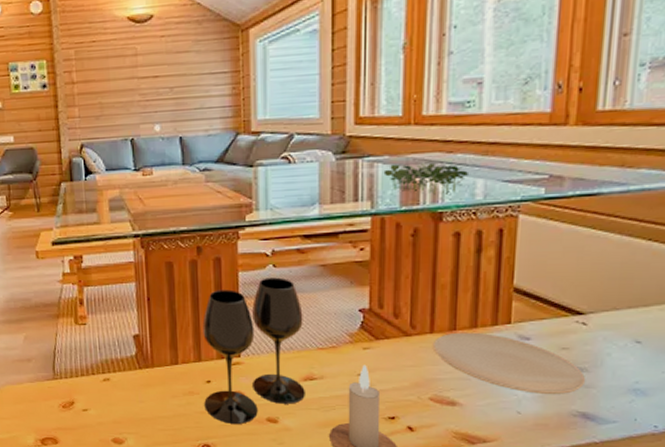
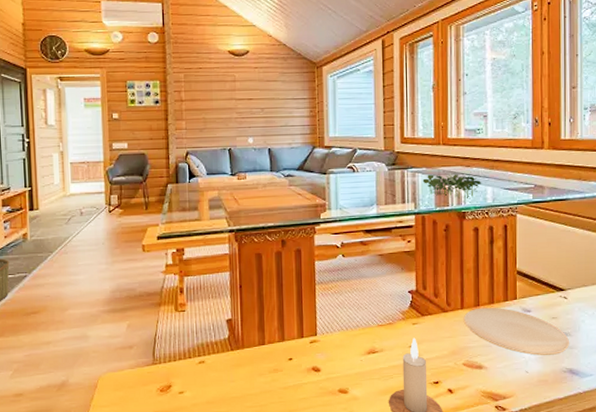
wine glass: present [202,277,305,424] -> none [286,265,369,397]

